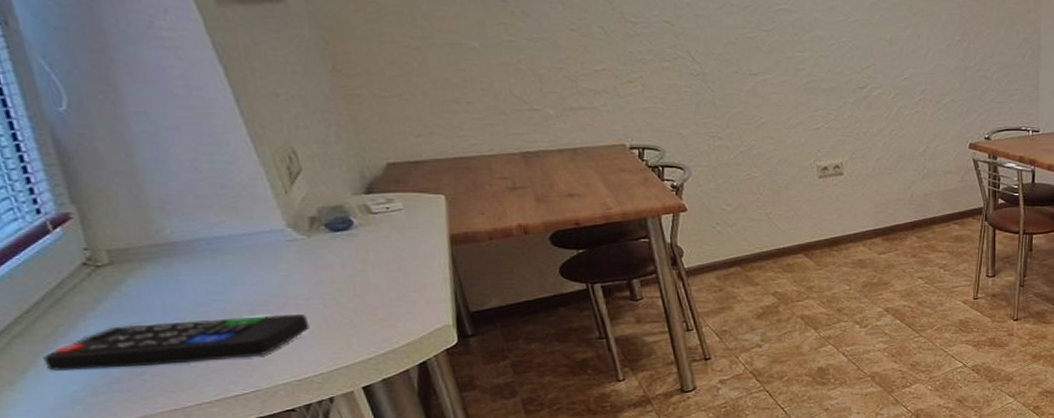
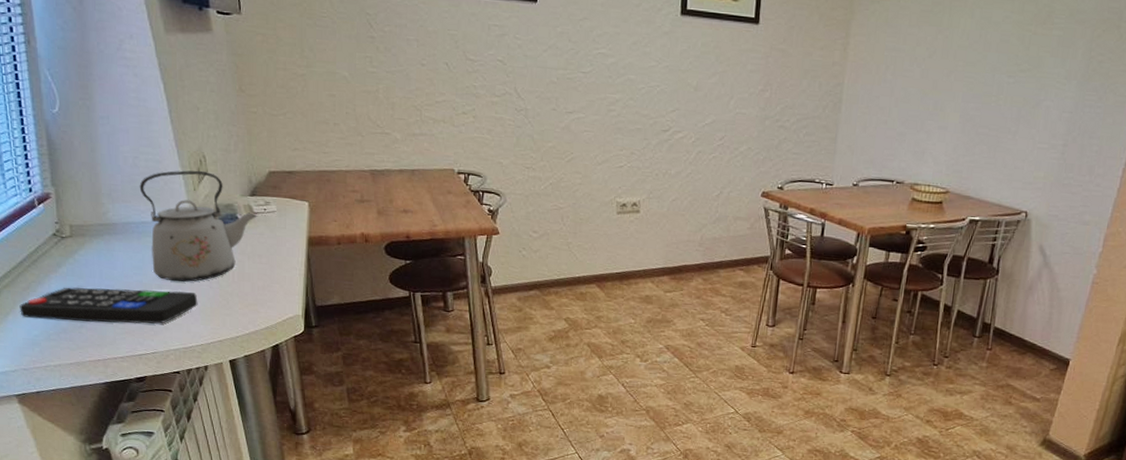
kettle: none [204,169,380,304] -> present [139,170,258,282]

